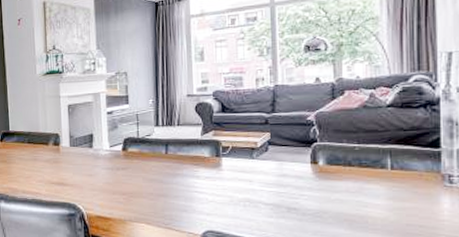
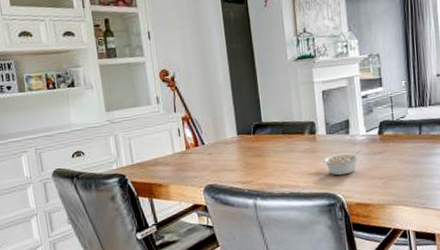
legume: none [65,164,105,187] -> present [323,149,362,176]

